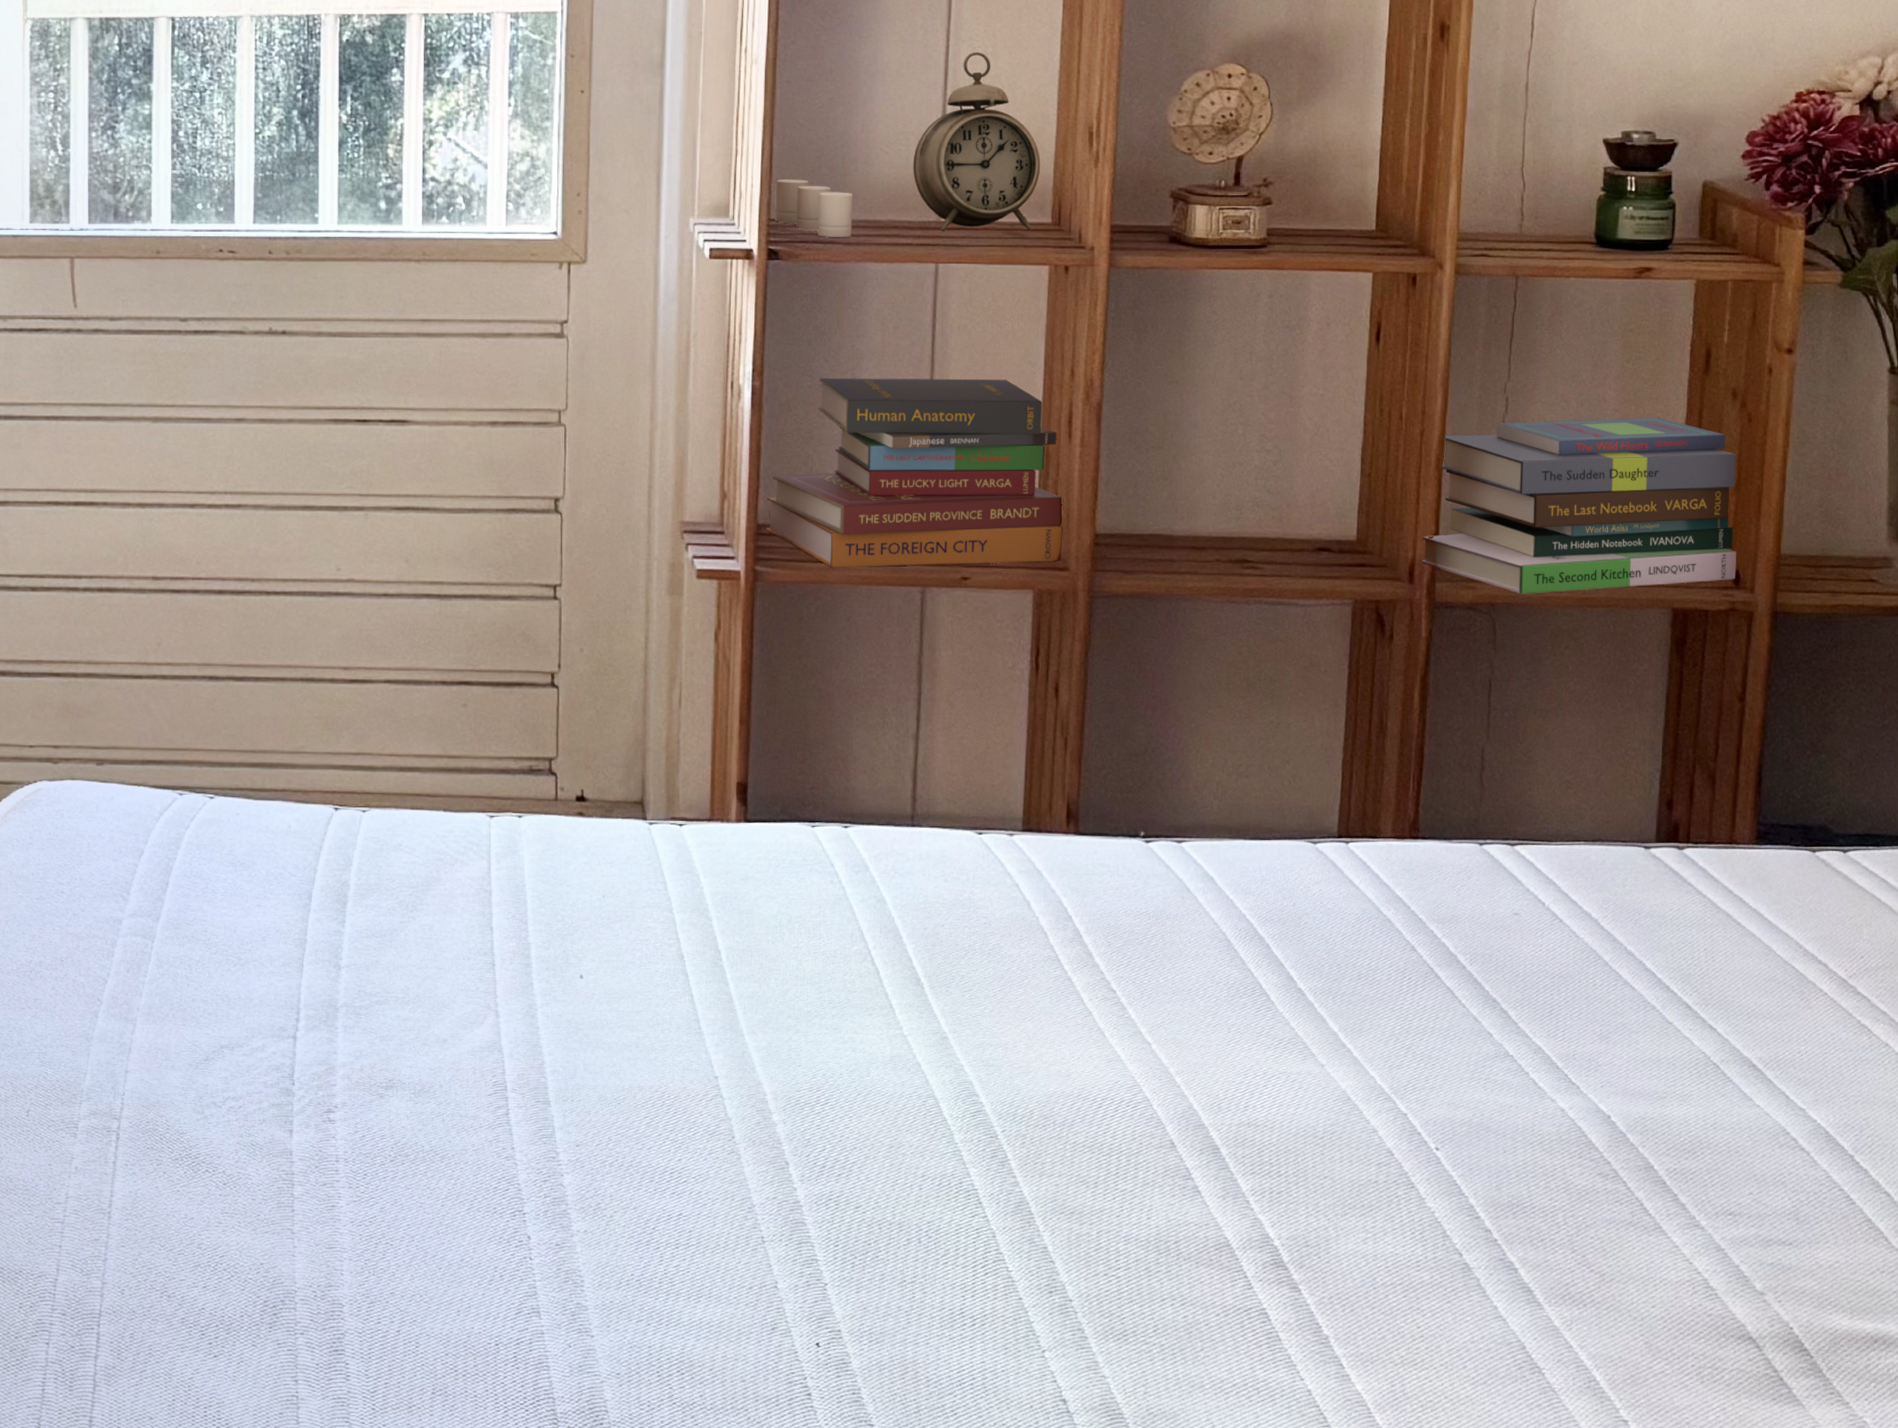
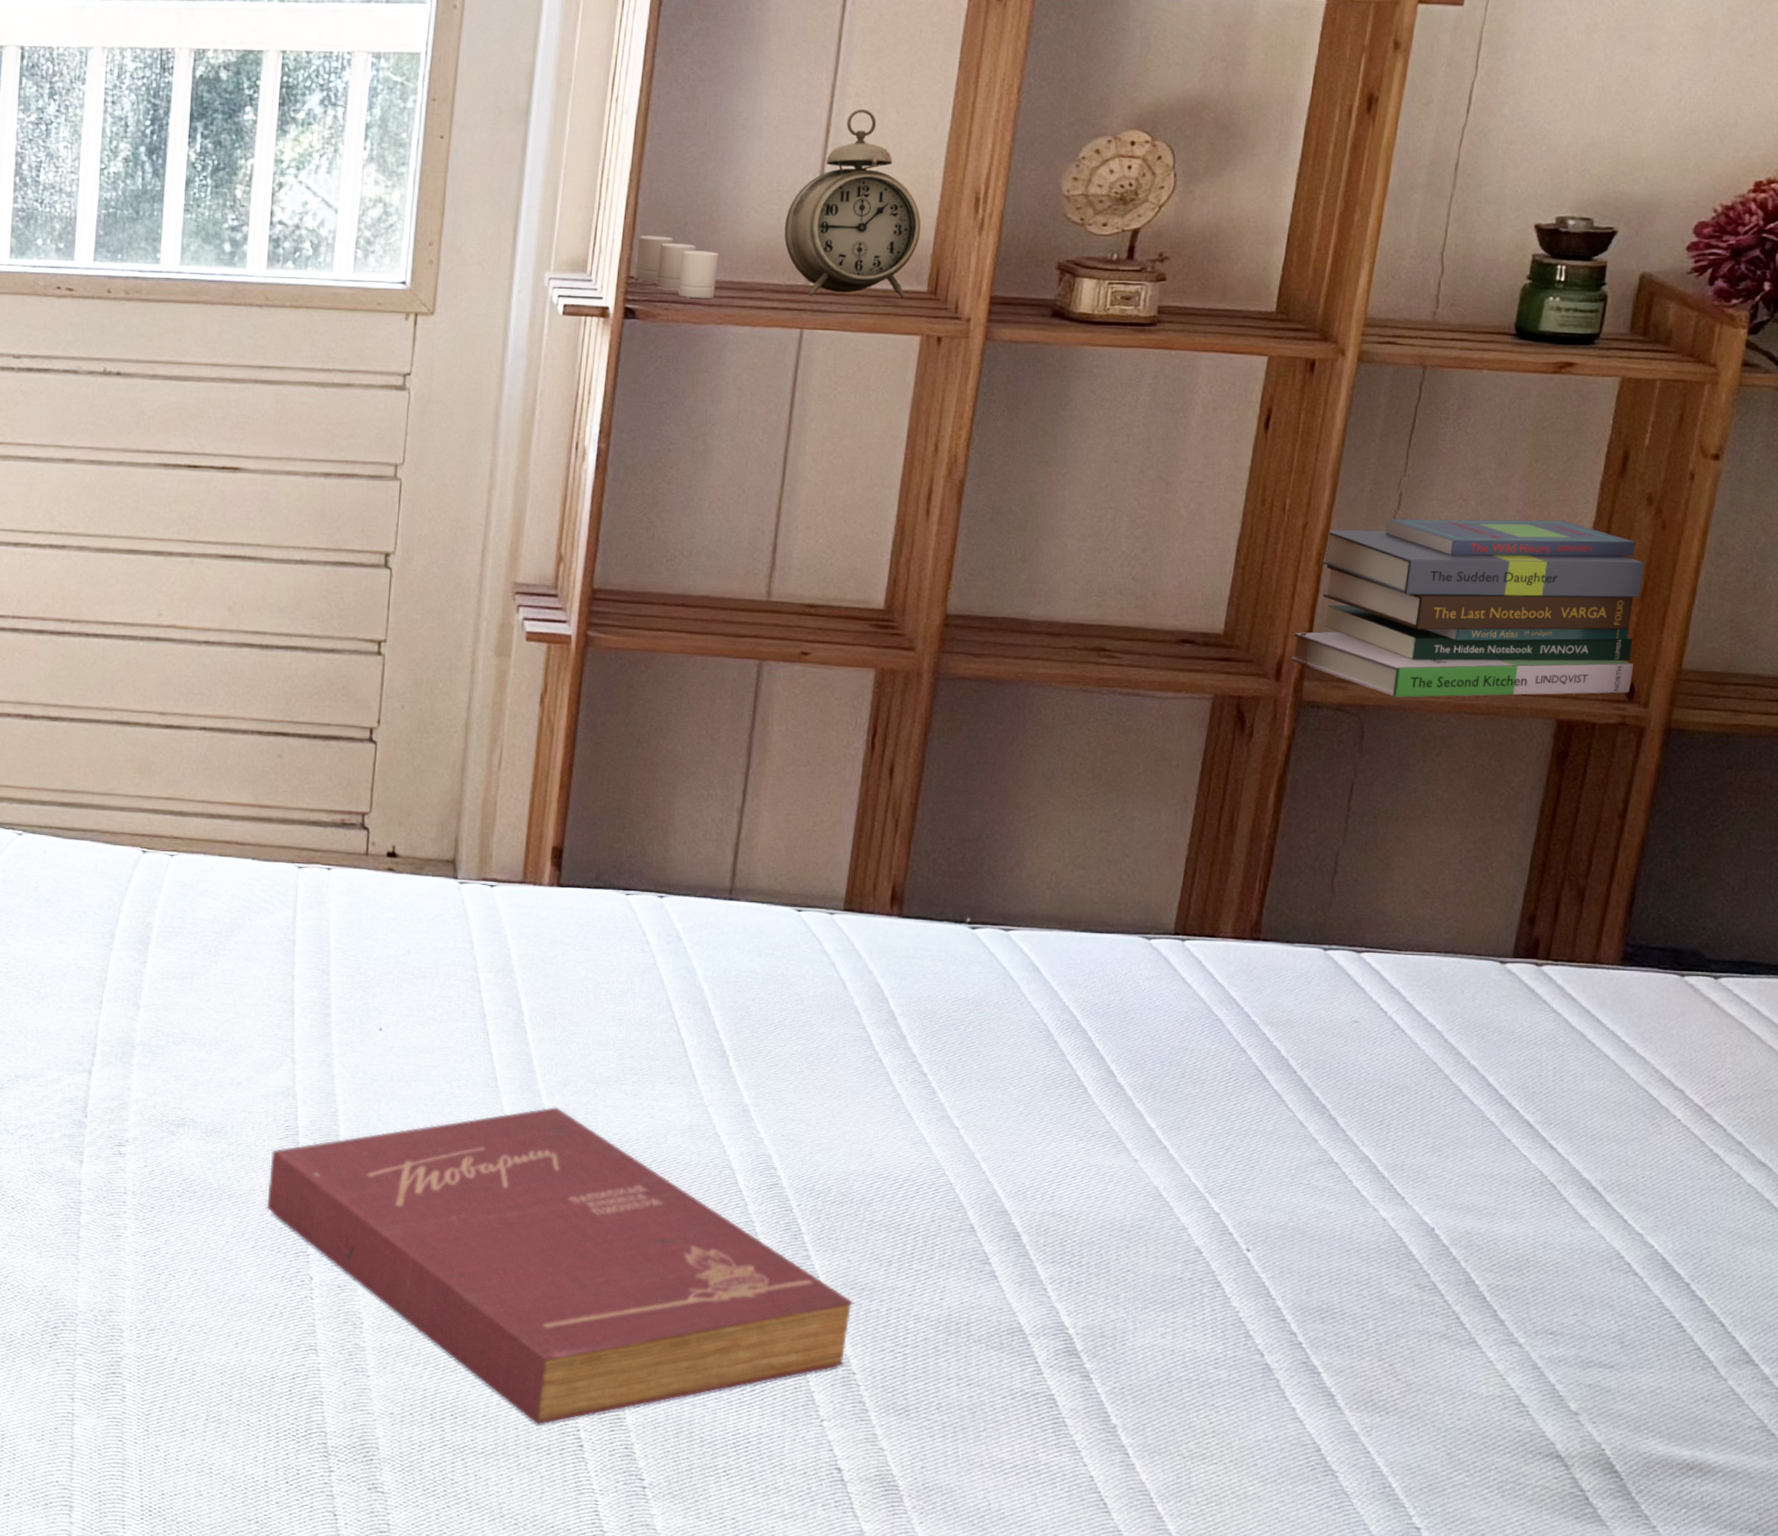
book: none [480,1045,1066,1375] -> present [266,1106,855,1424]
books: present [766,378,1064,568] -> none [601,443,916,641]

